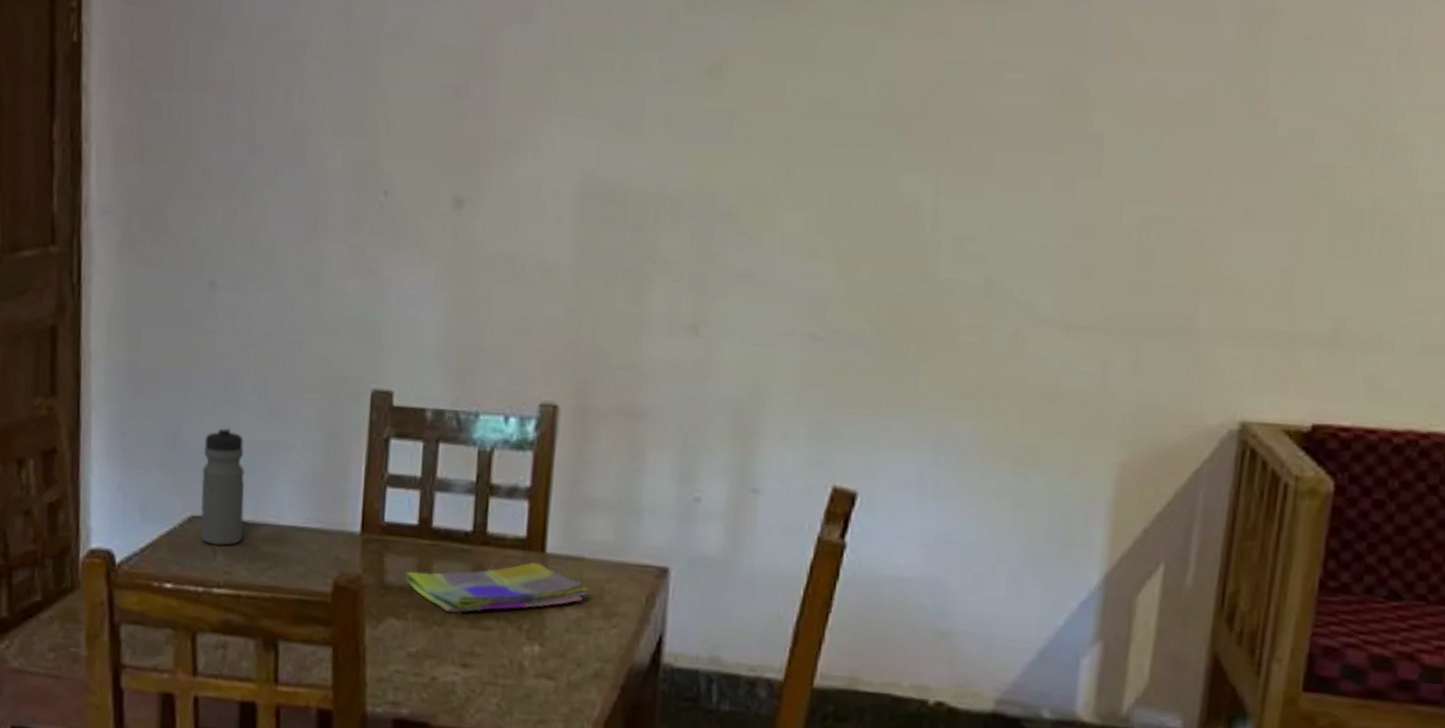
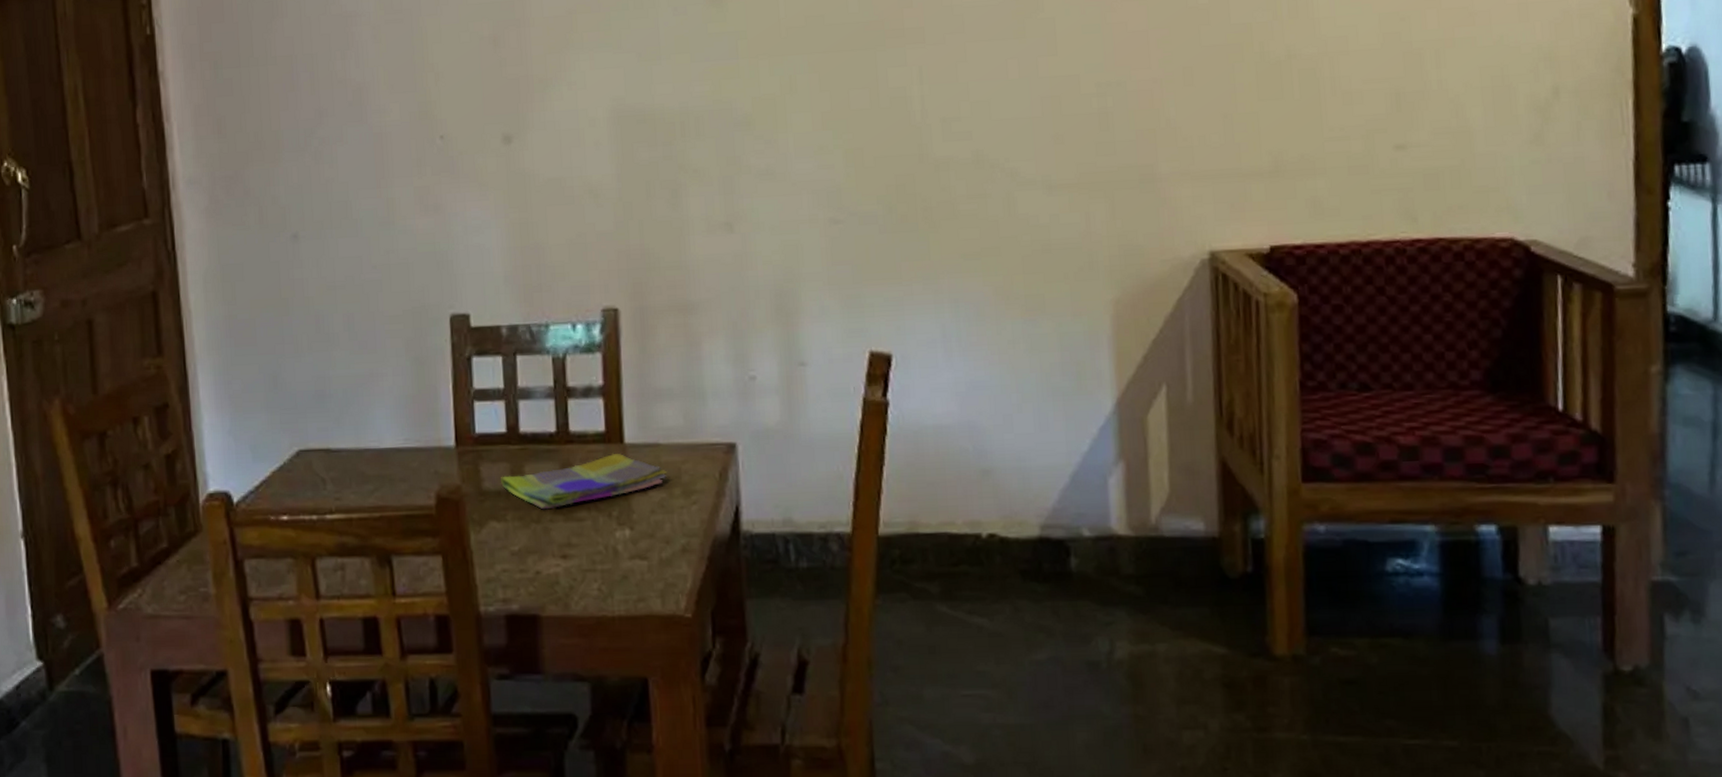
water bottle: present [200,425,245,546] -> none [303,363,349,475]

